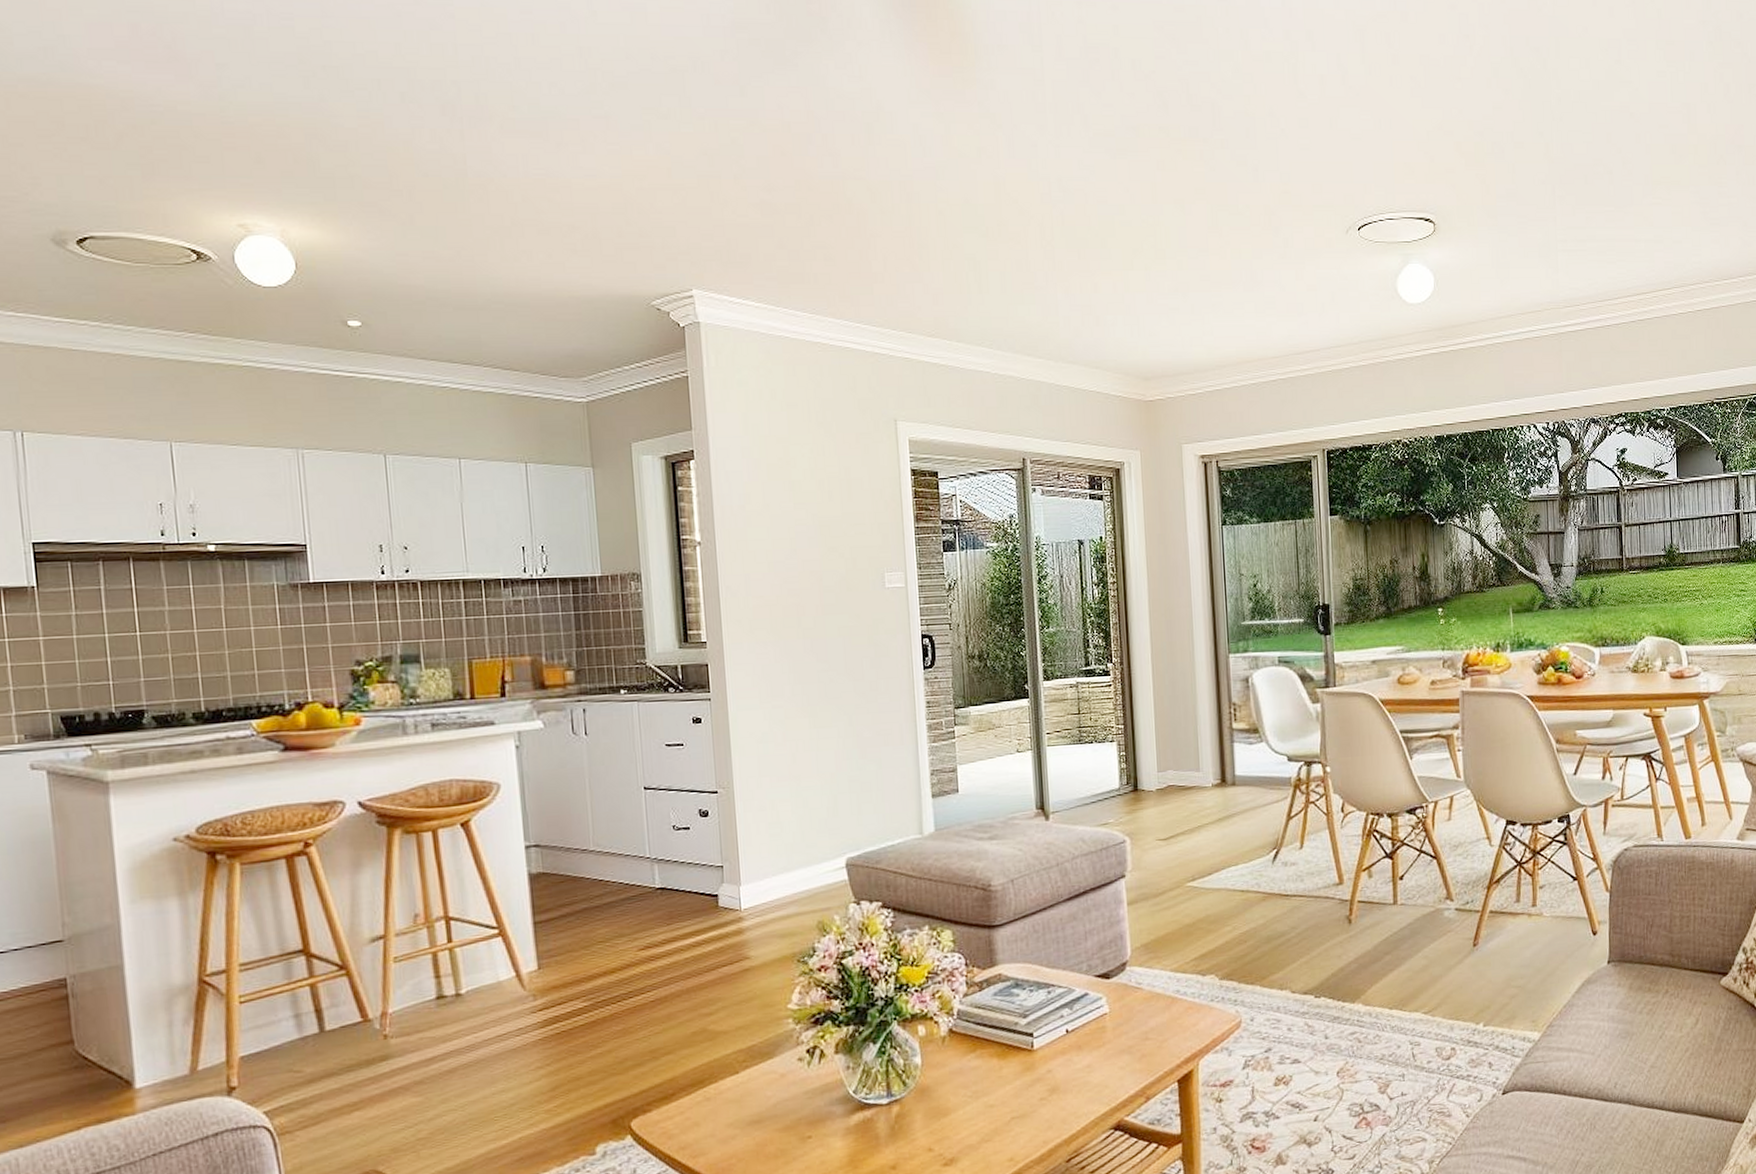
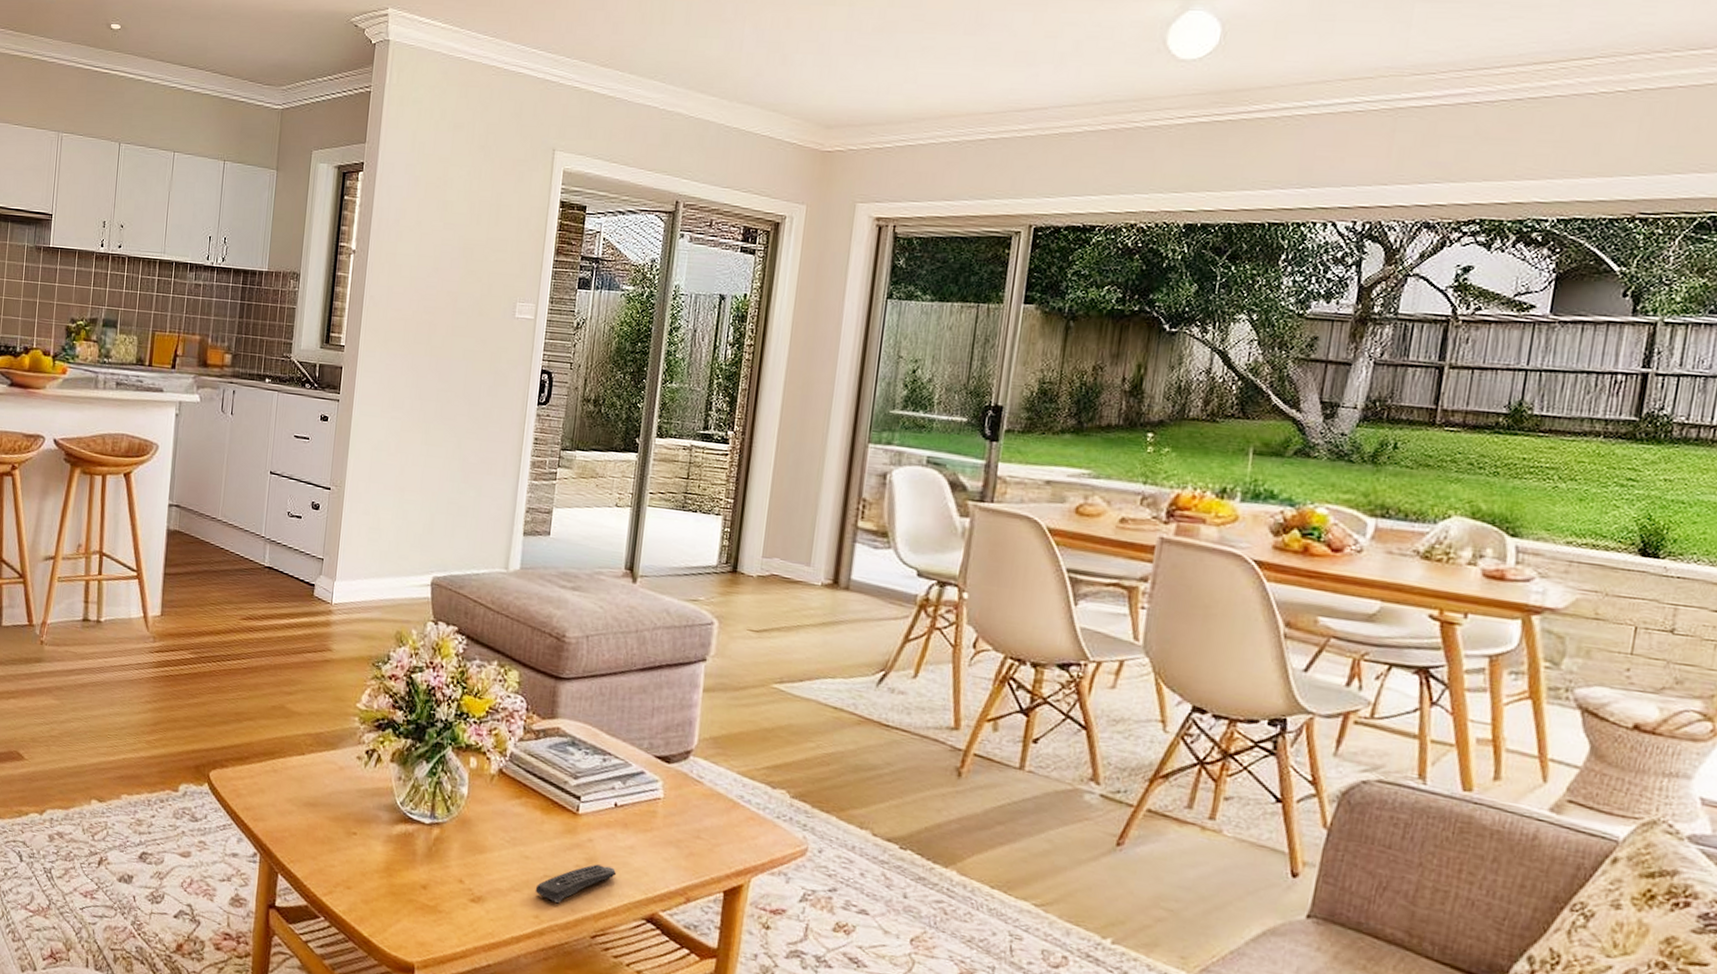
remote control: none [1005,1090,1079,1140] -> present [535,864,616,903]

